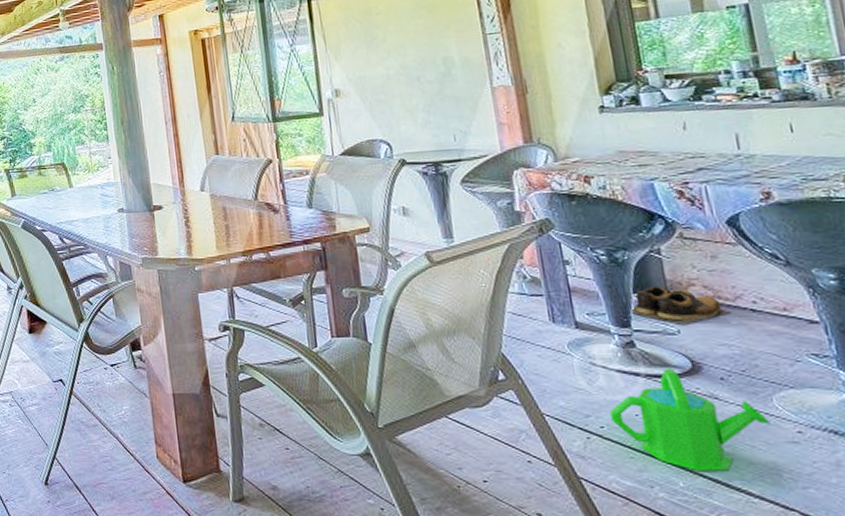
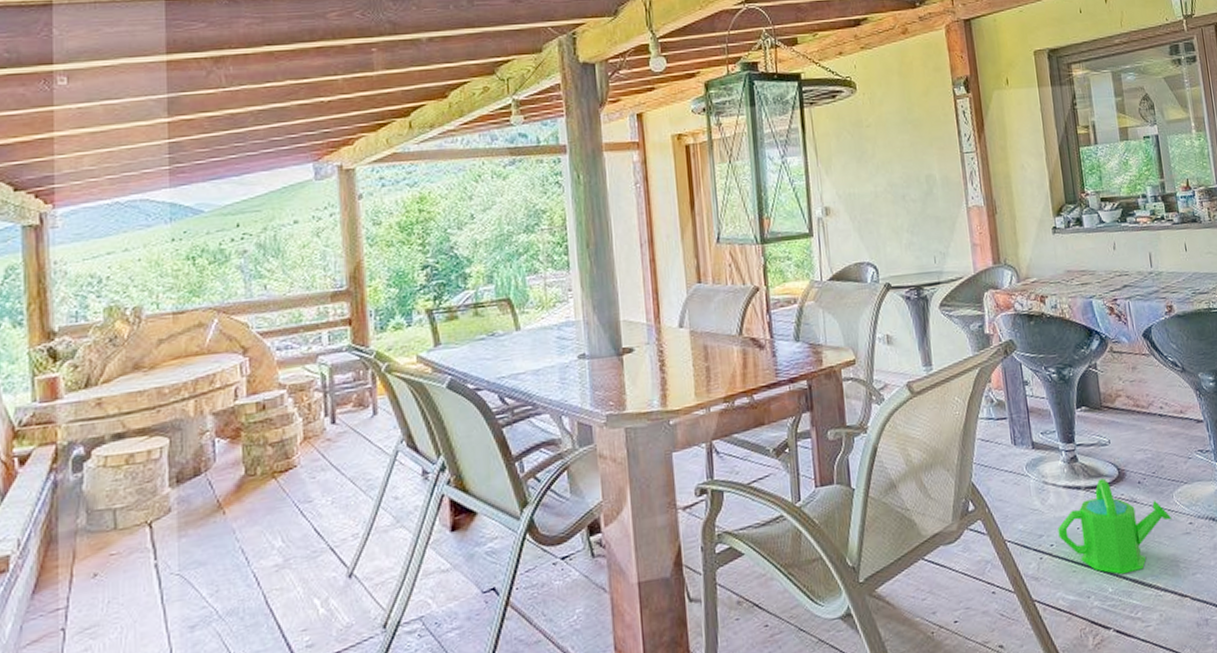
shoes: present [631,286,732,324] -> none [1075,399,1146,435]

